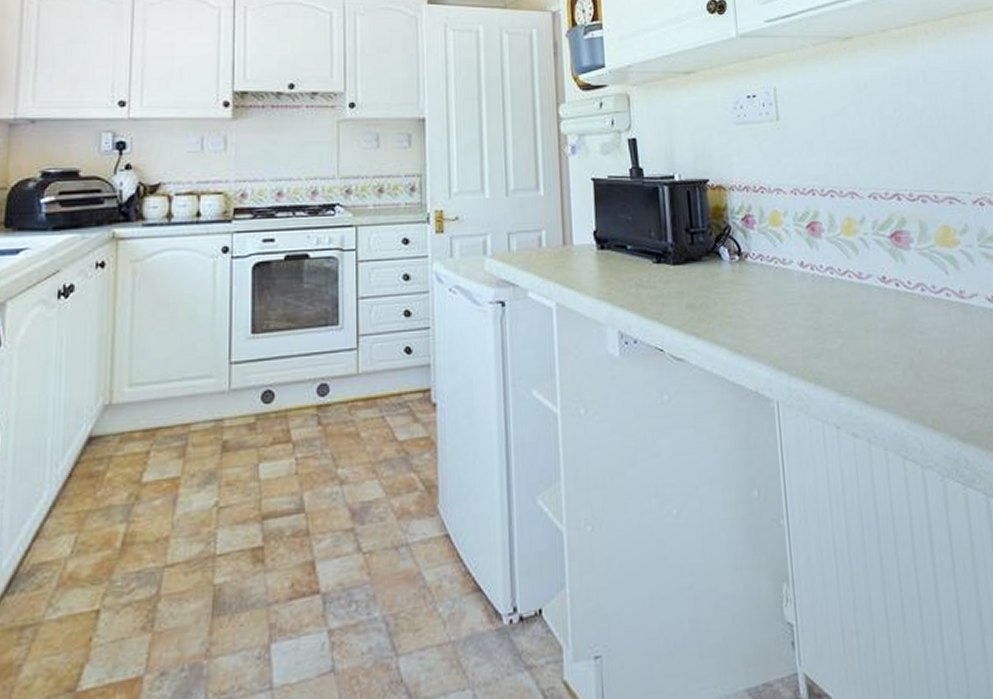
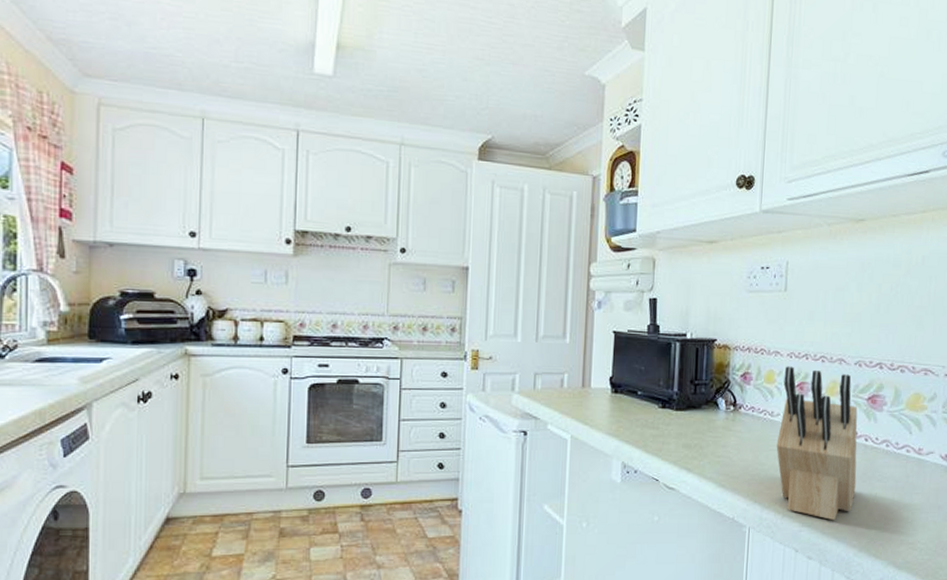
knife block: none [790,204,896,387] -> present [776,366,858,521]

